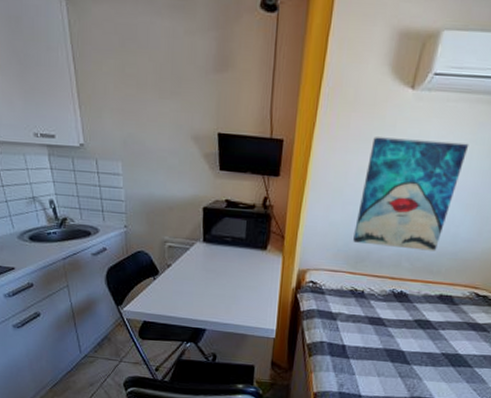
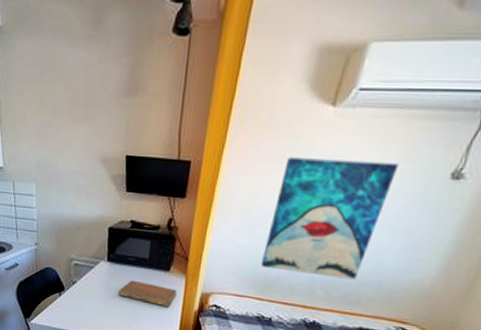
notebook: none [216,260,274,287] -> present [118,280,177,308]

